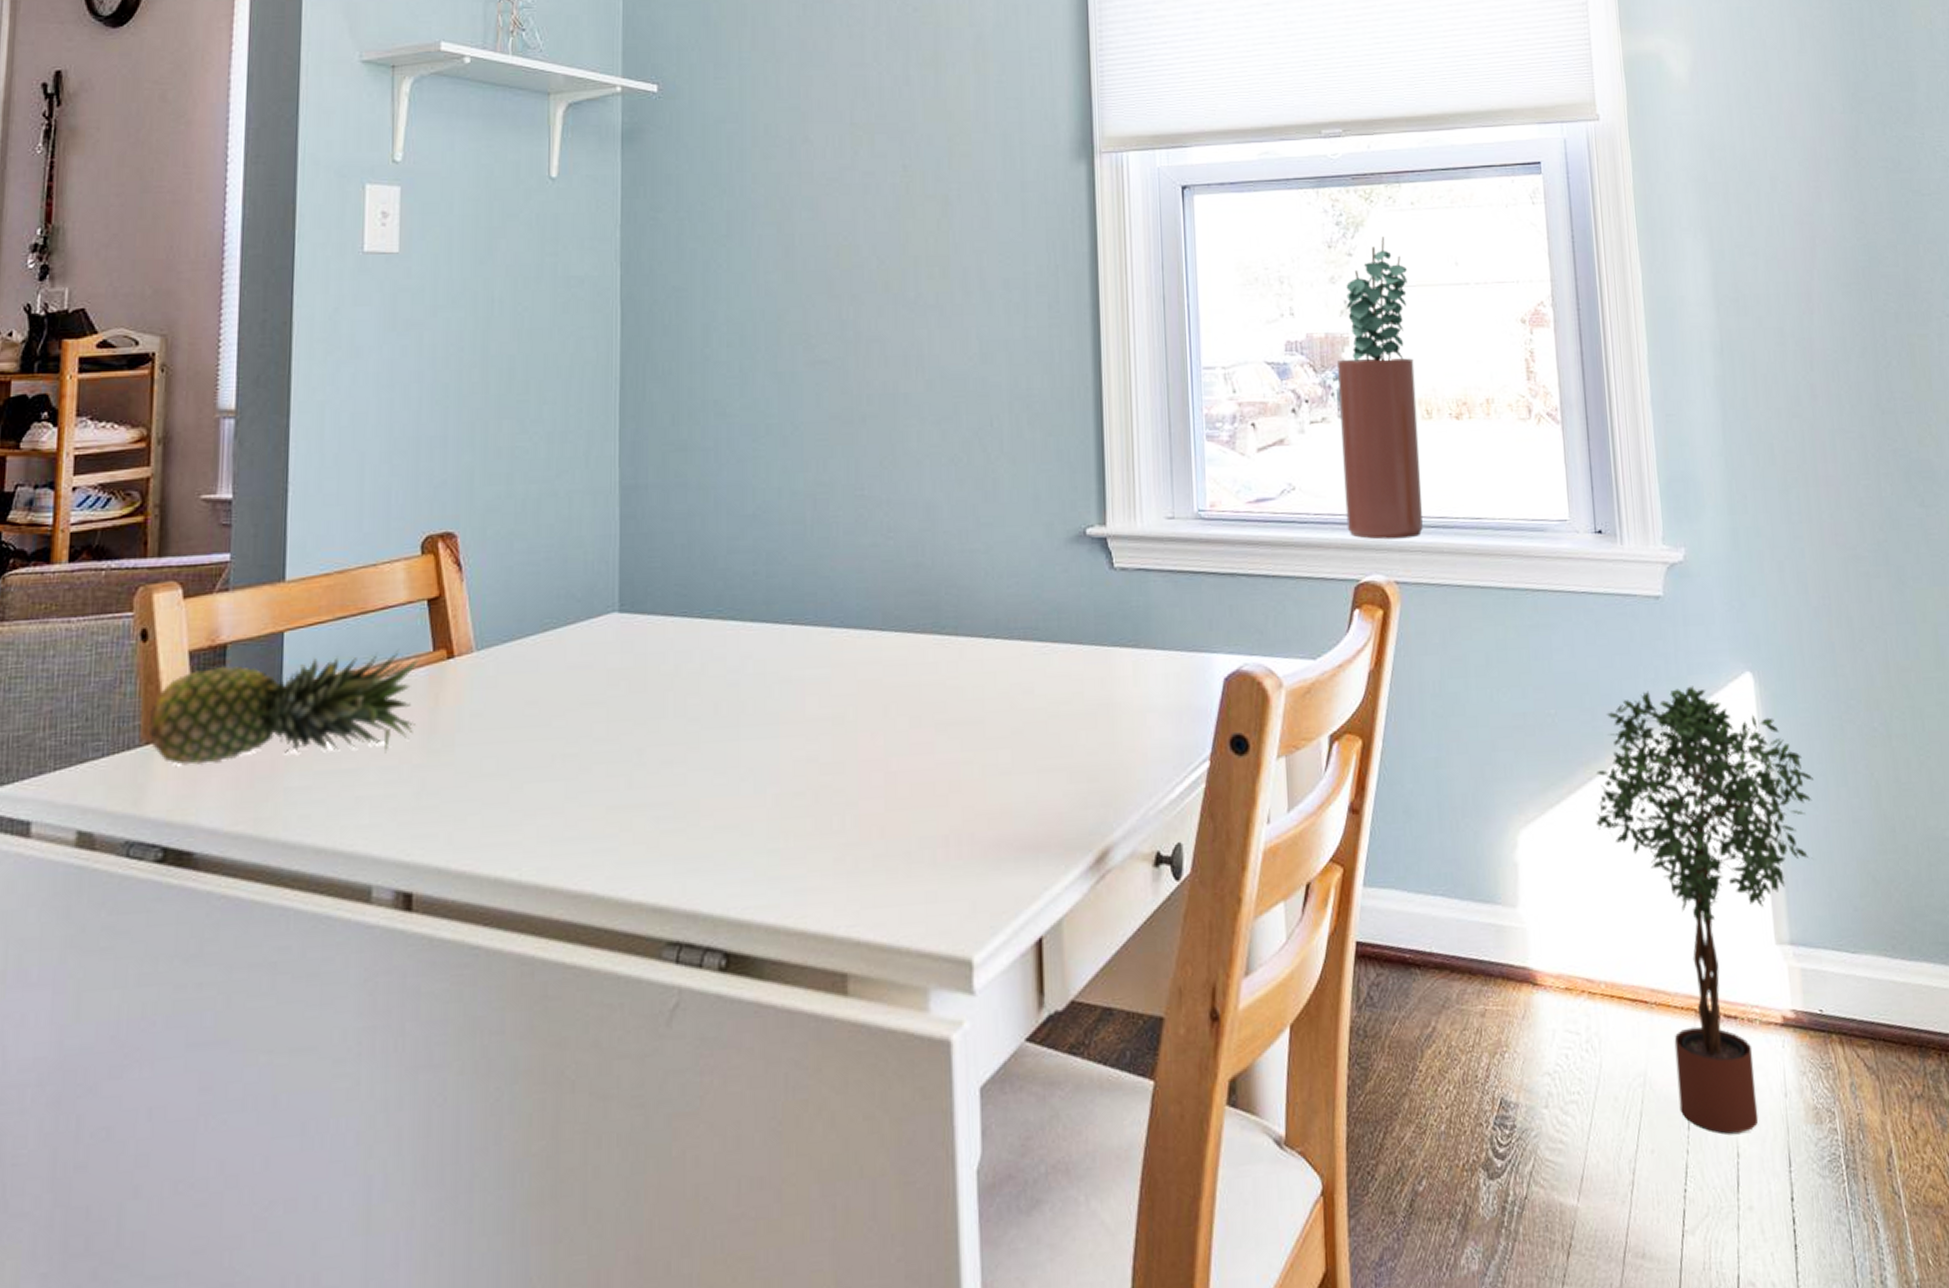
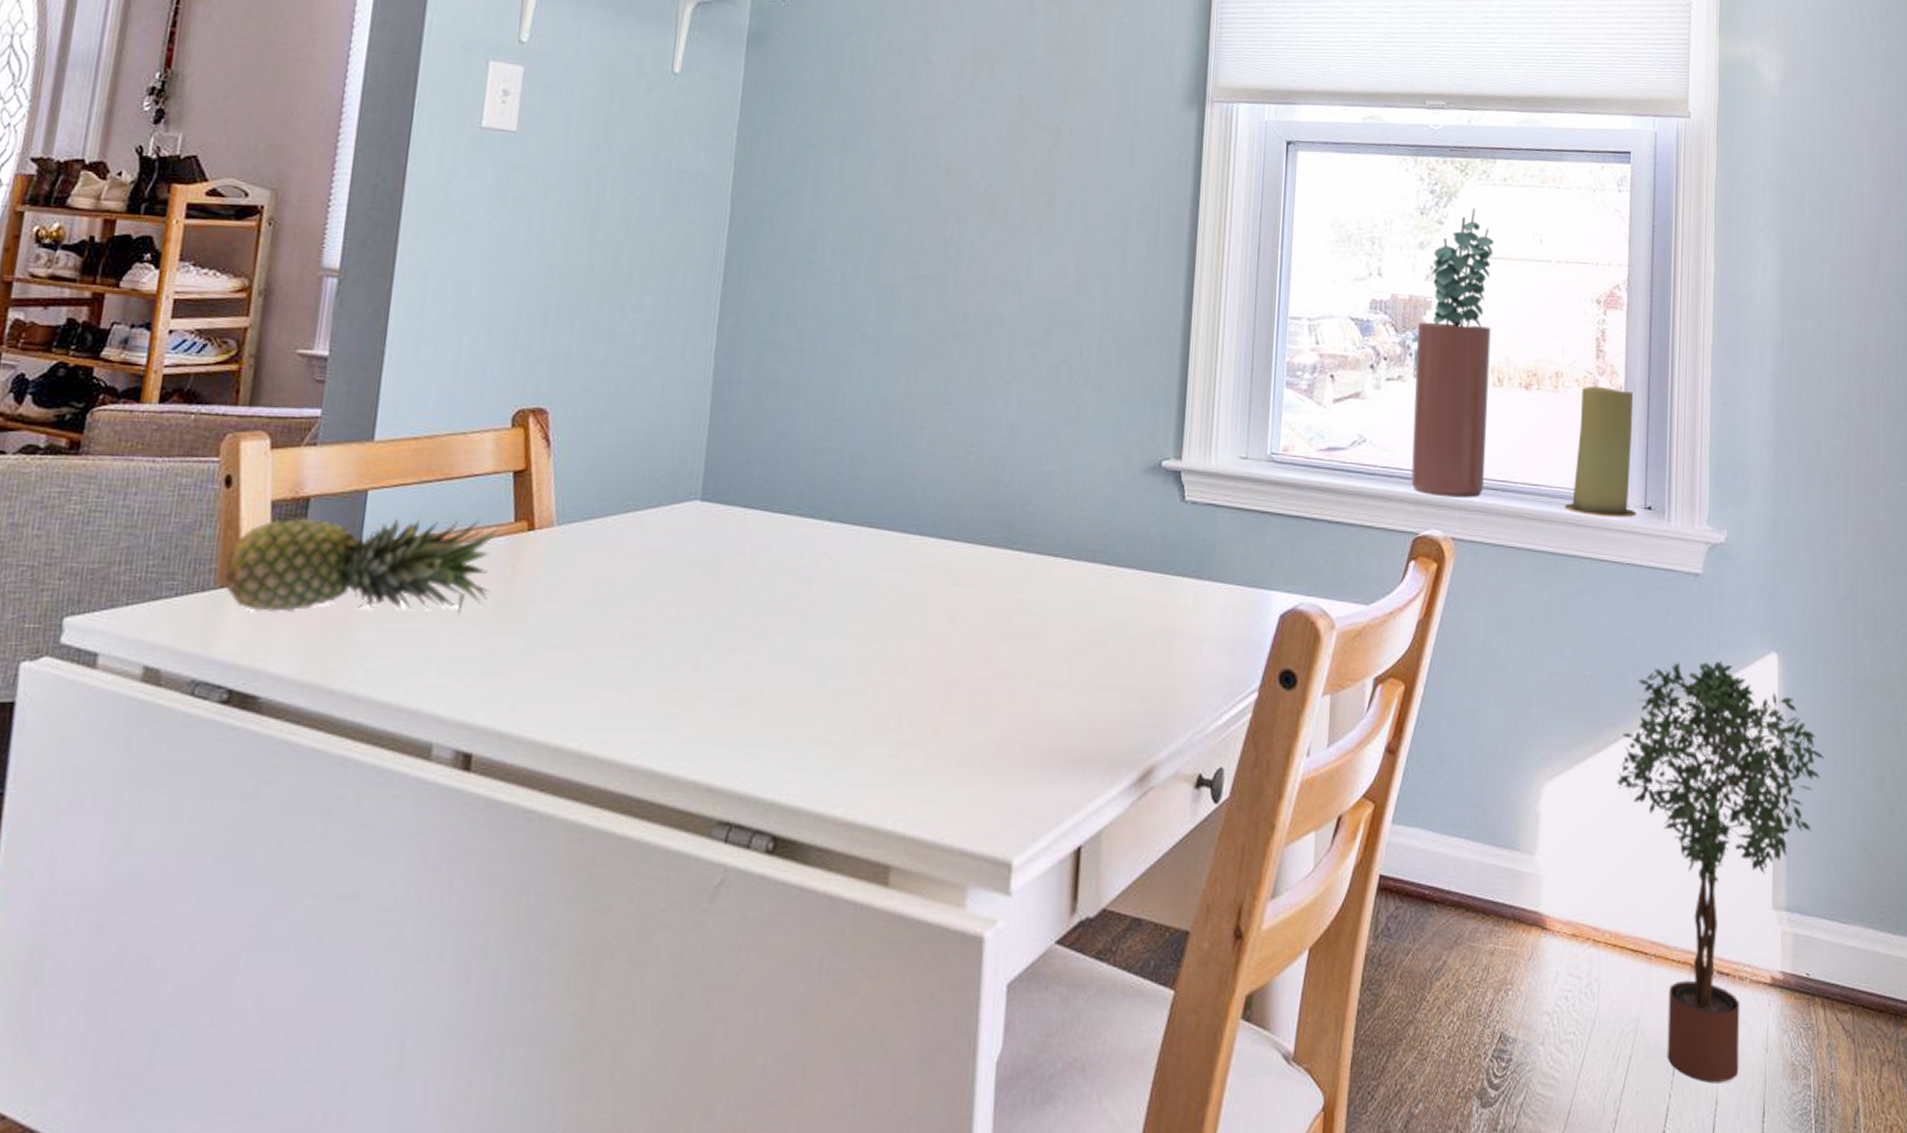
candle: none [1509,410,1587,546] -> present [1564,386,1637,518]

